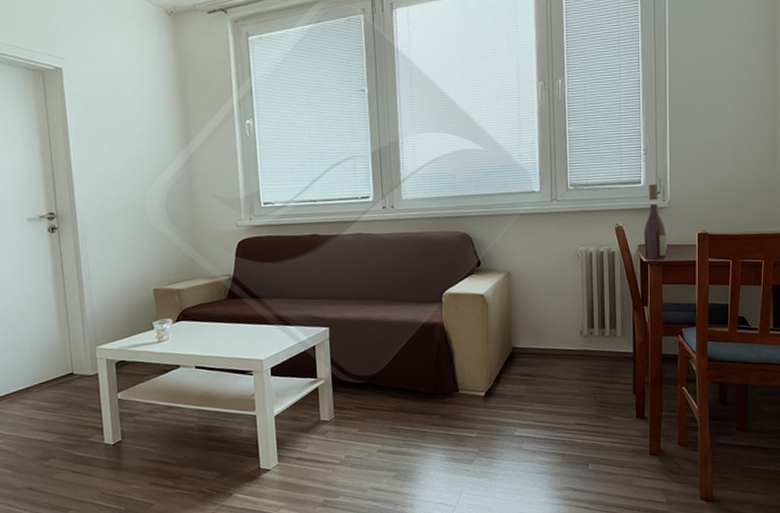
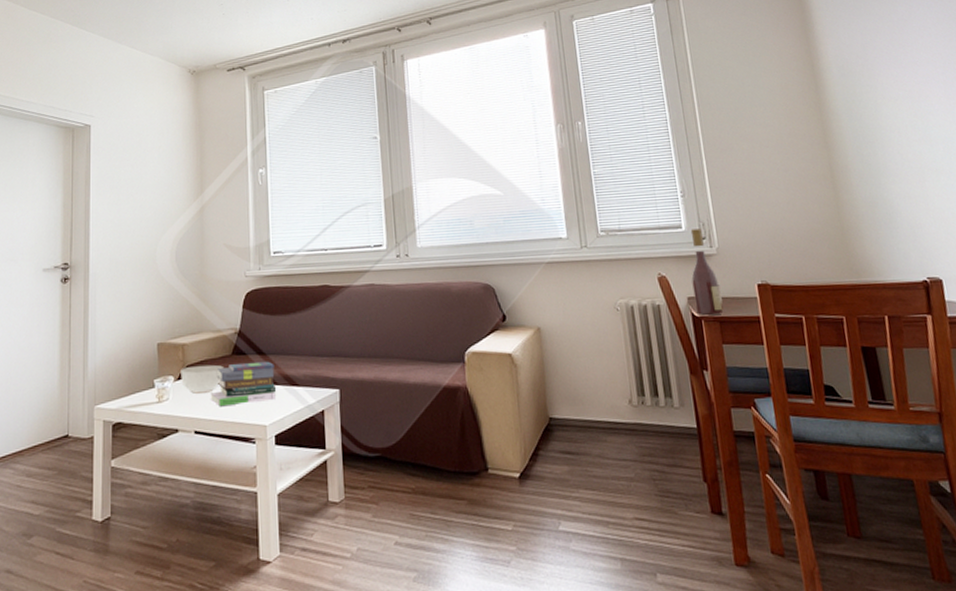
bowl: none [178,307,221,334] -> present [181,364,225,394]
books: none [208,304,271,345] -> present [210,361,277,407]

